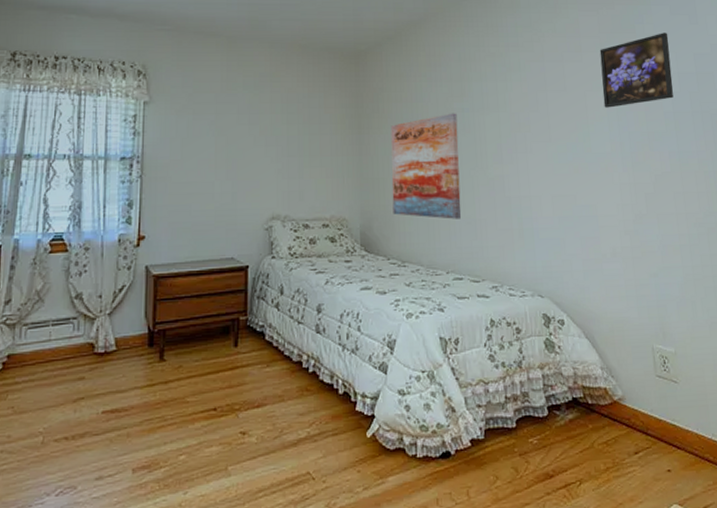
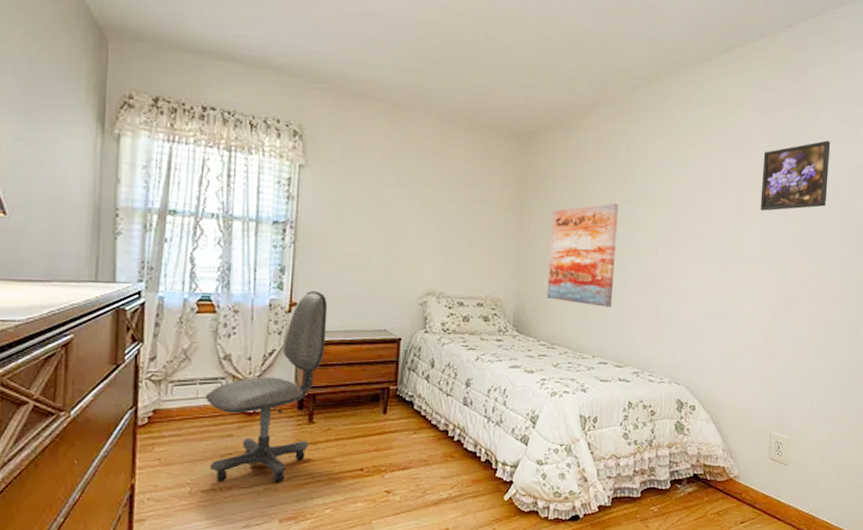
office chair: none [58,223,175,429] -> present [206,291,328,483]

